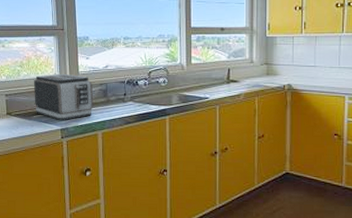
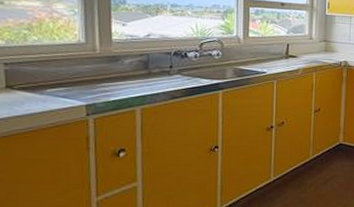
toaster: present [33,73,94,121] -> none [47,40,131,96]

